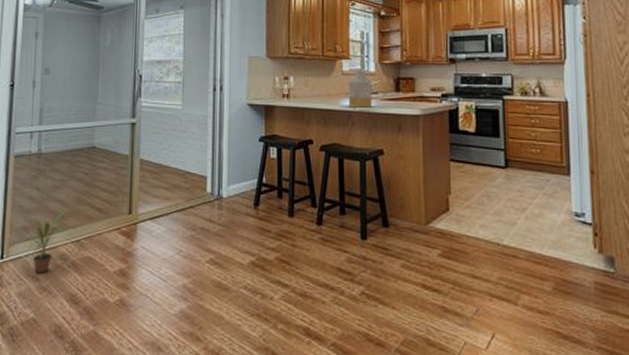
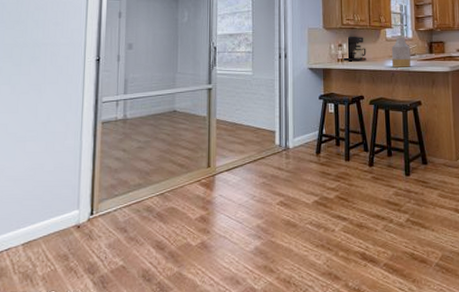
potted plant: present [28,210,68,274] -> none [116,168,152,226]
coffee maker: none [289,68,318,99] -> present [343,37,367,62]

